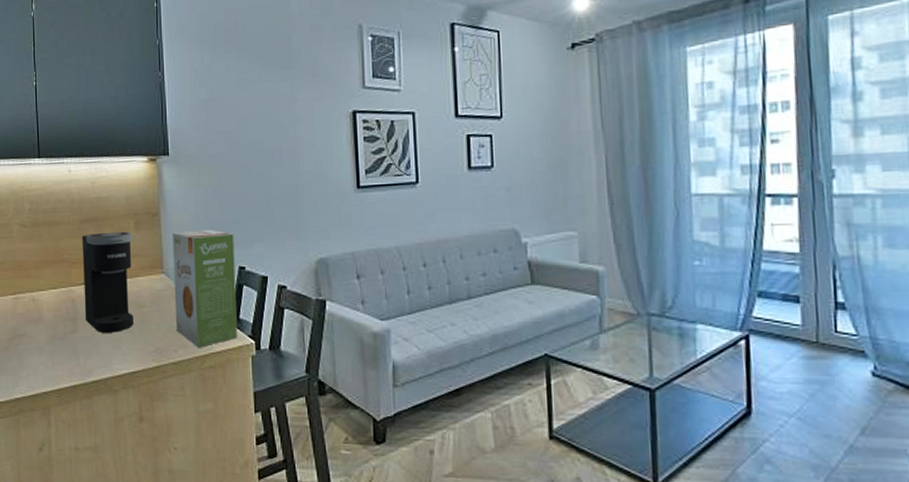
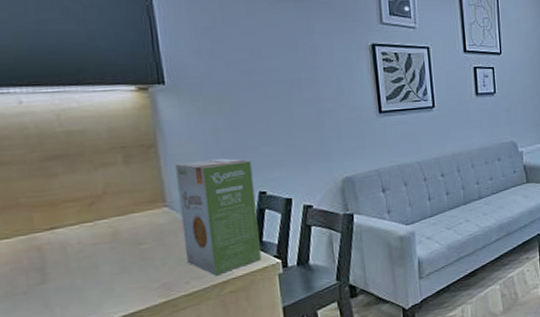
coffee maker: present [82,231,134,333] -> none [45,166,130,279]

